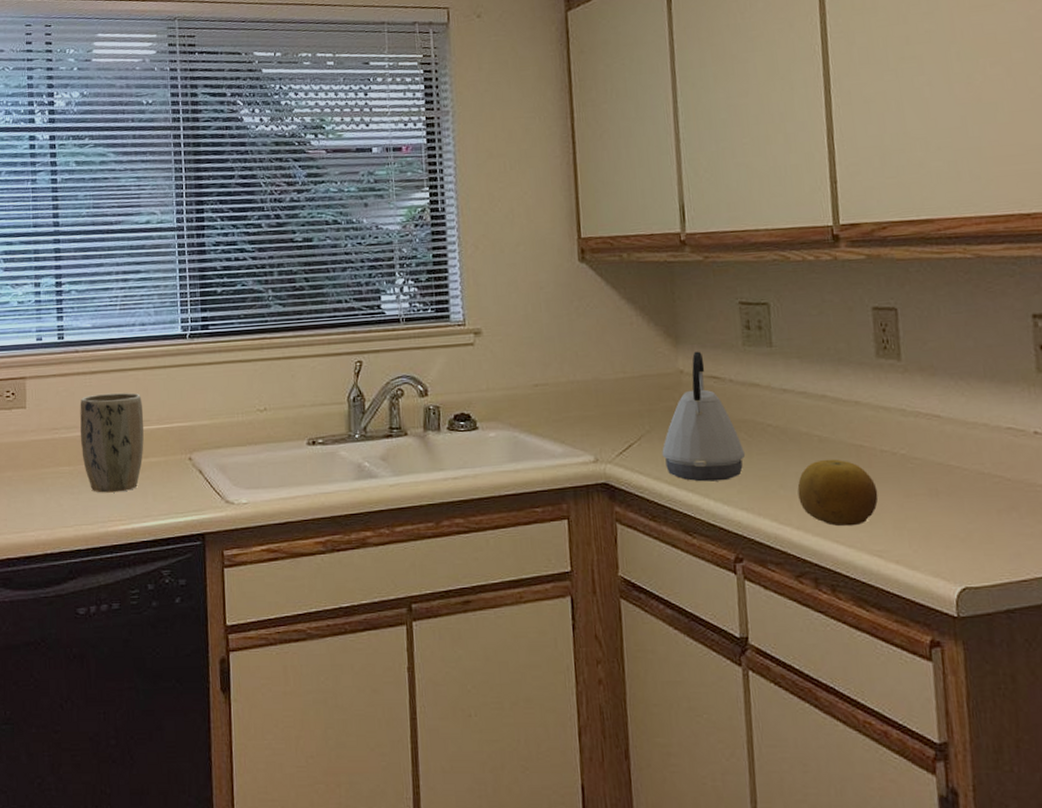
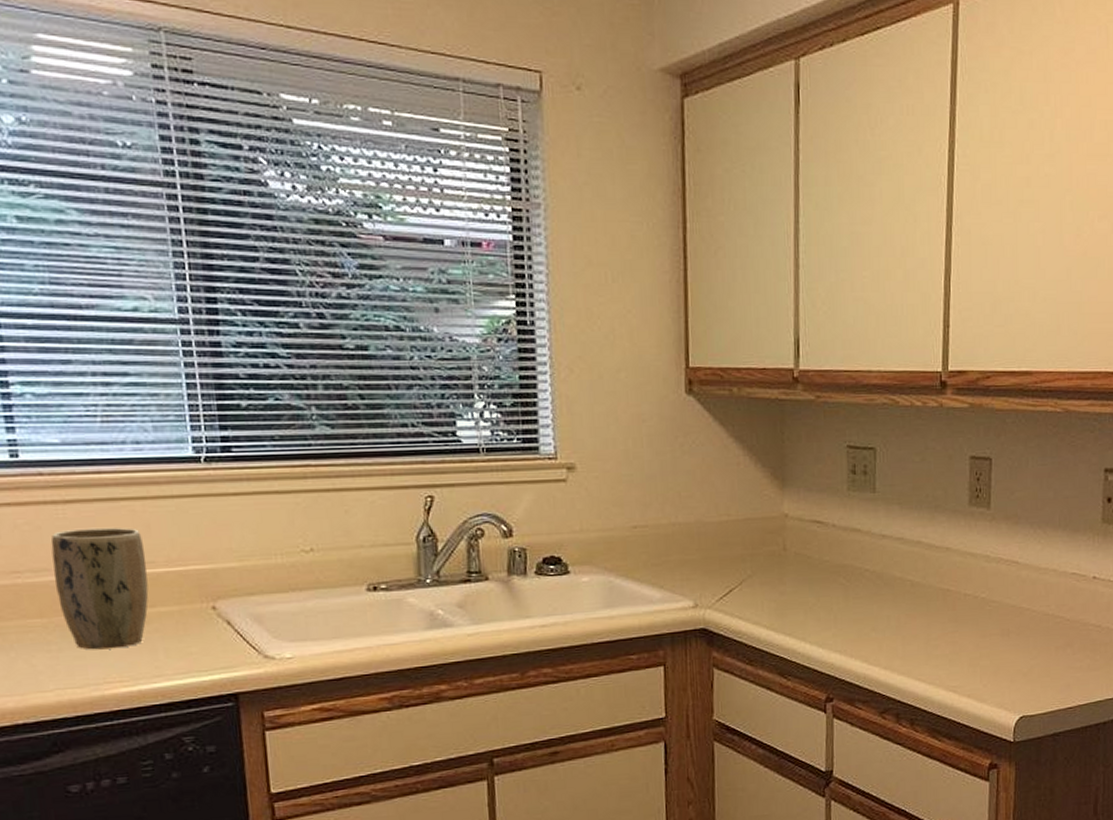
kettle: present [662,351,746,482] -> none [762,495,843,626]
fruit: present [797,459,879,527] -> none [888,602,958,665]

